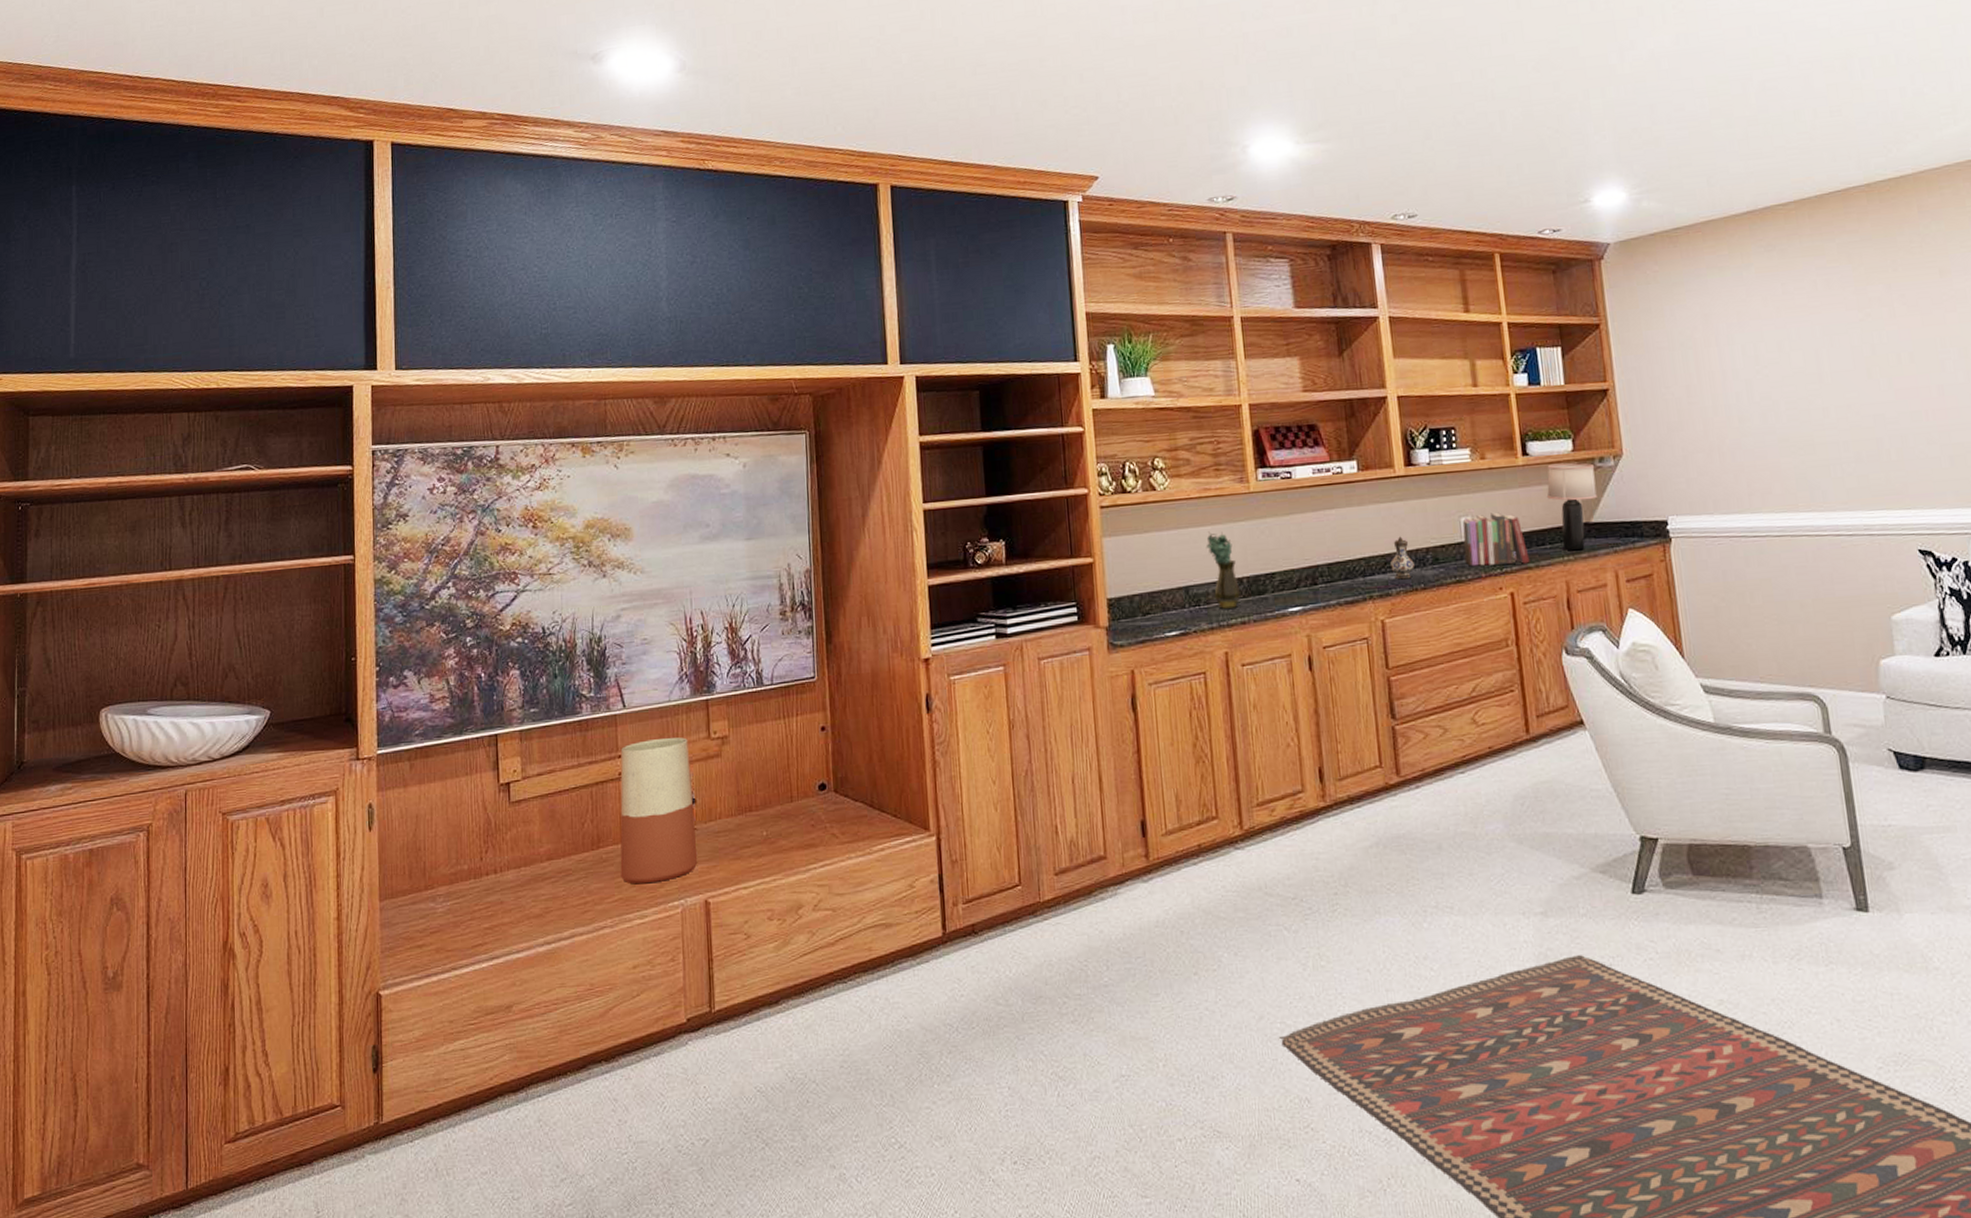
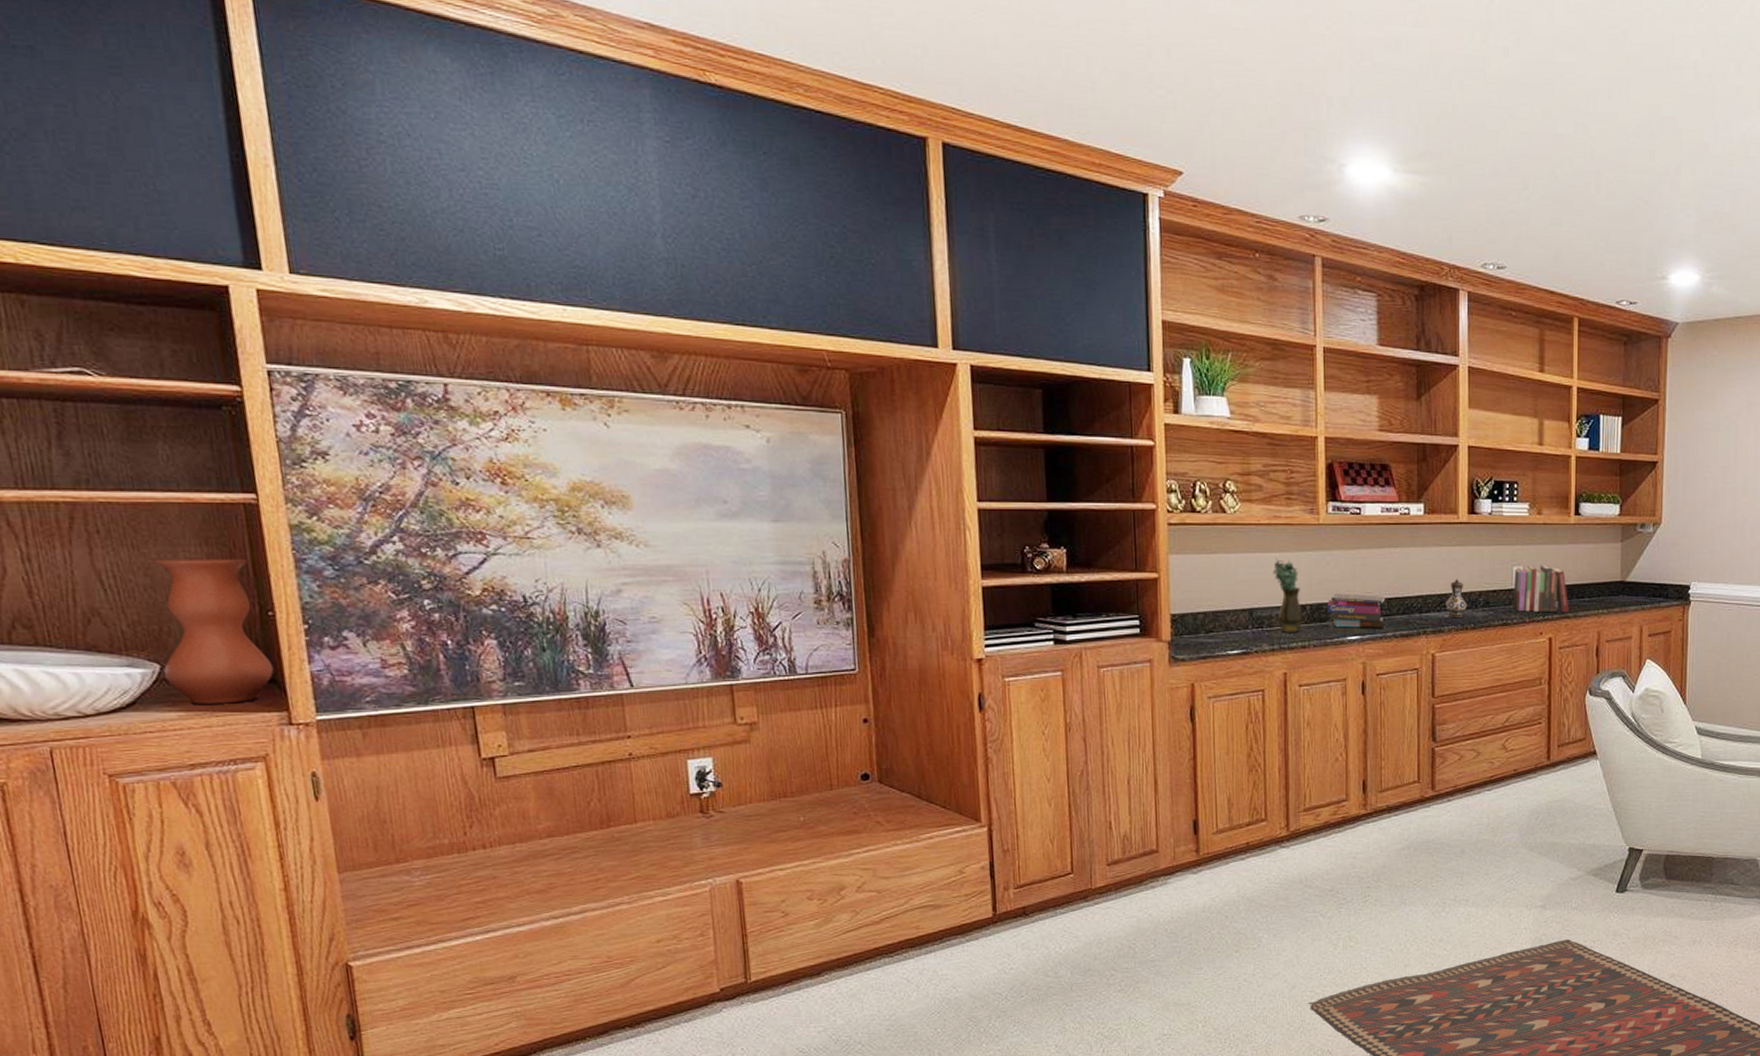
vase: none [272,612,350,745] -> present [154,558,274,704]
vase: present [620,737,698,885] -> none [630,720,727,864]
books: none [1264,561,1326,600] -> present [1326,593,1386,628]
table lamp: present [1546,463,1597,551] -> none [1591,526,1636,605]

